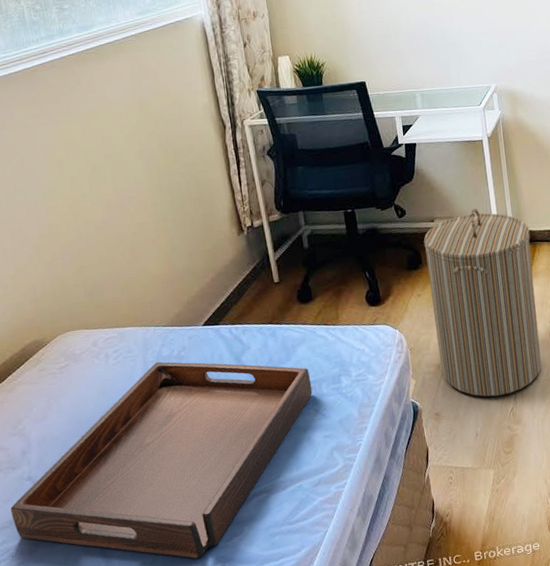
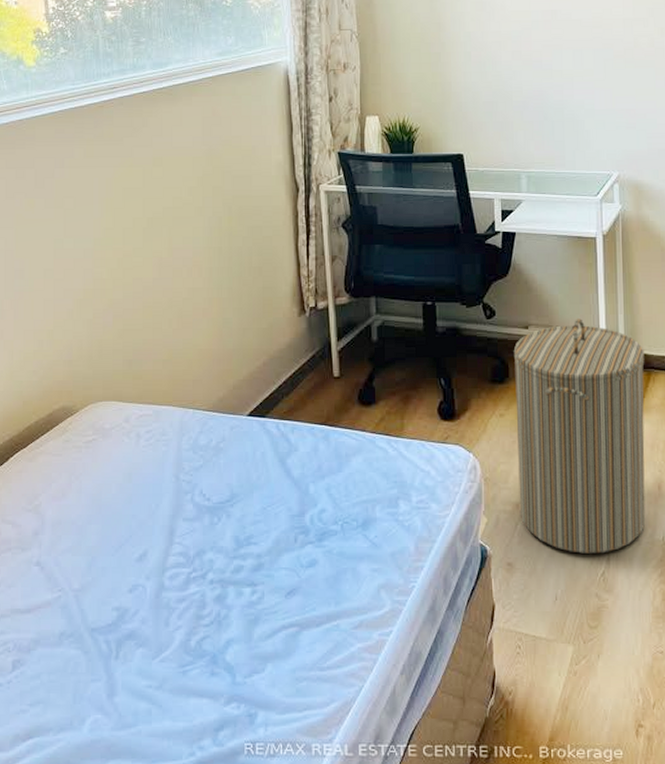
serving tray: present [10,361,313,559] -> none [13,451,364,692]

